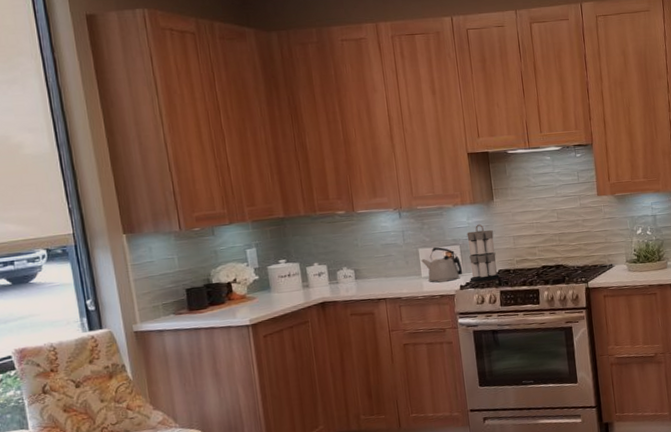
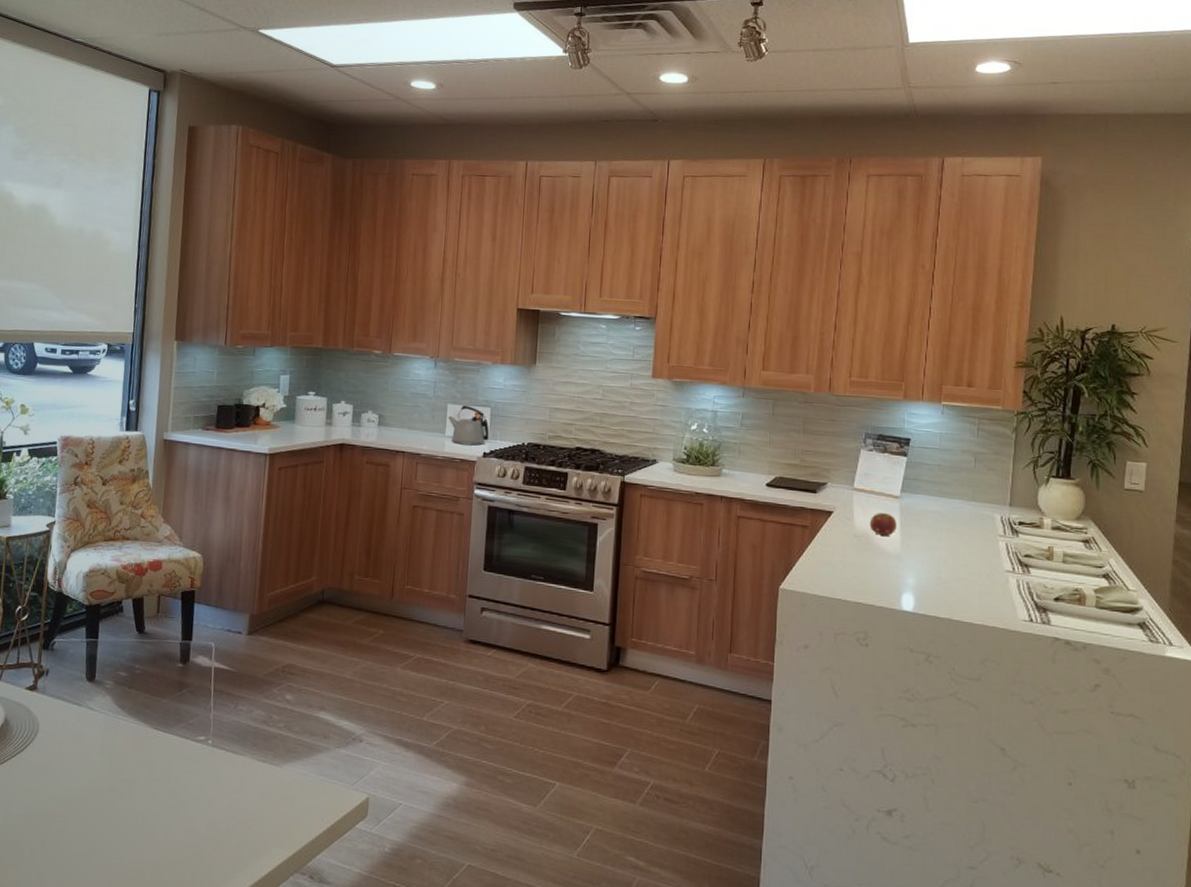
spice rack: present [466,224,500,283] -> none [495,387,529,454]

